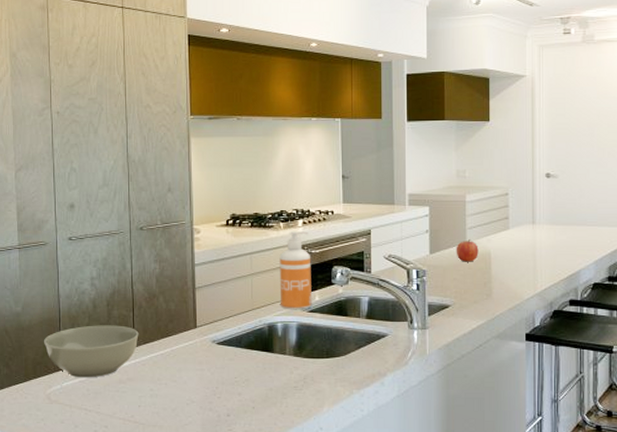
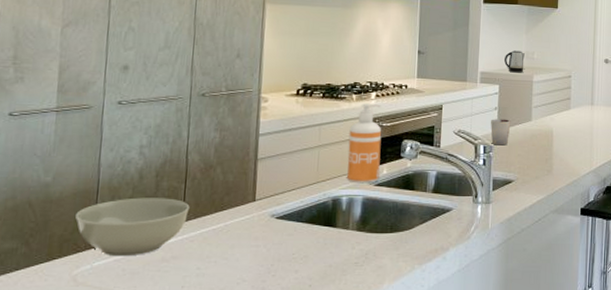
cup: none [423,242,444,270] -> present [490,119,511,146]
kettle: none [434,169,455,193] -> present [504,50,525,73]
fruit: present [456,239,479,262] -> none [521,118,542,139]

